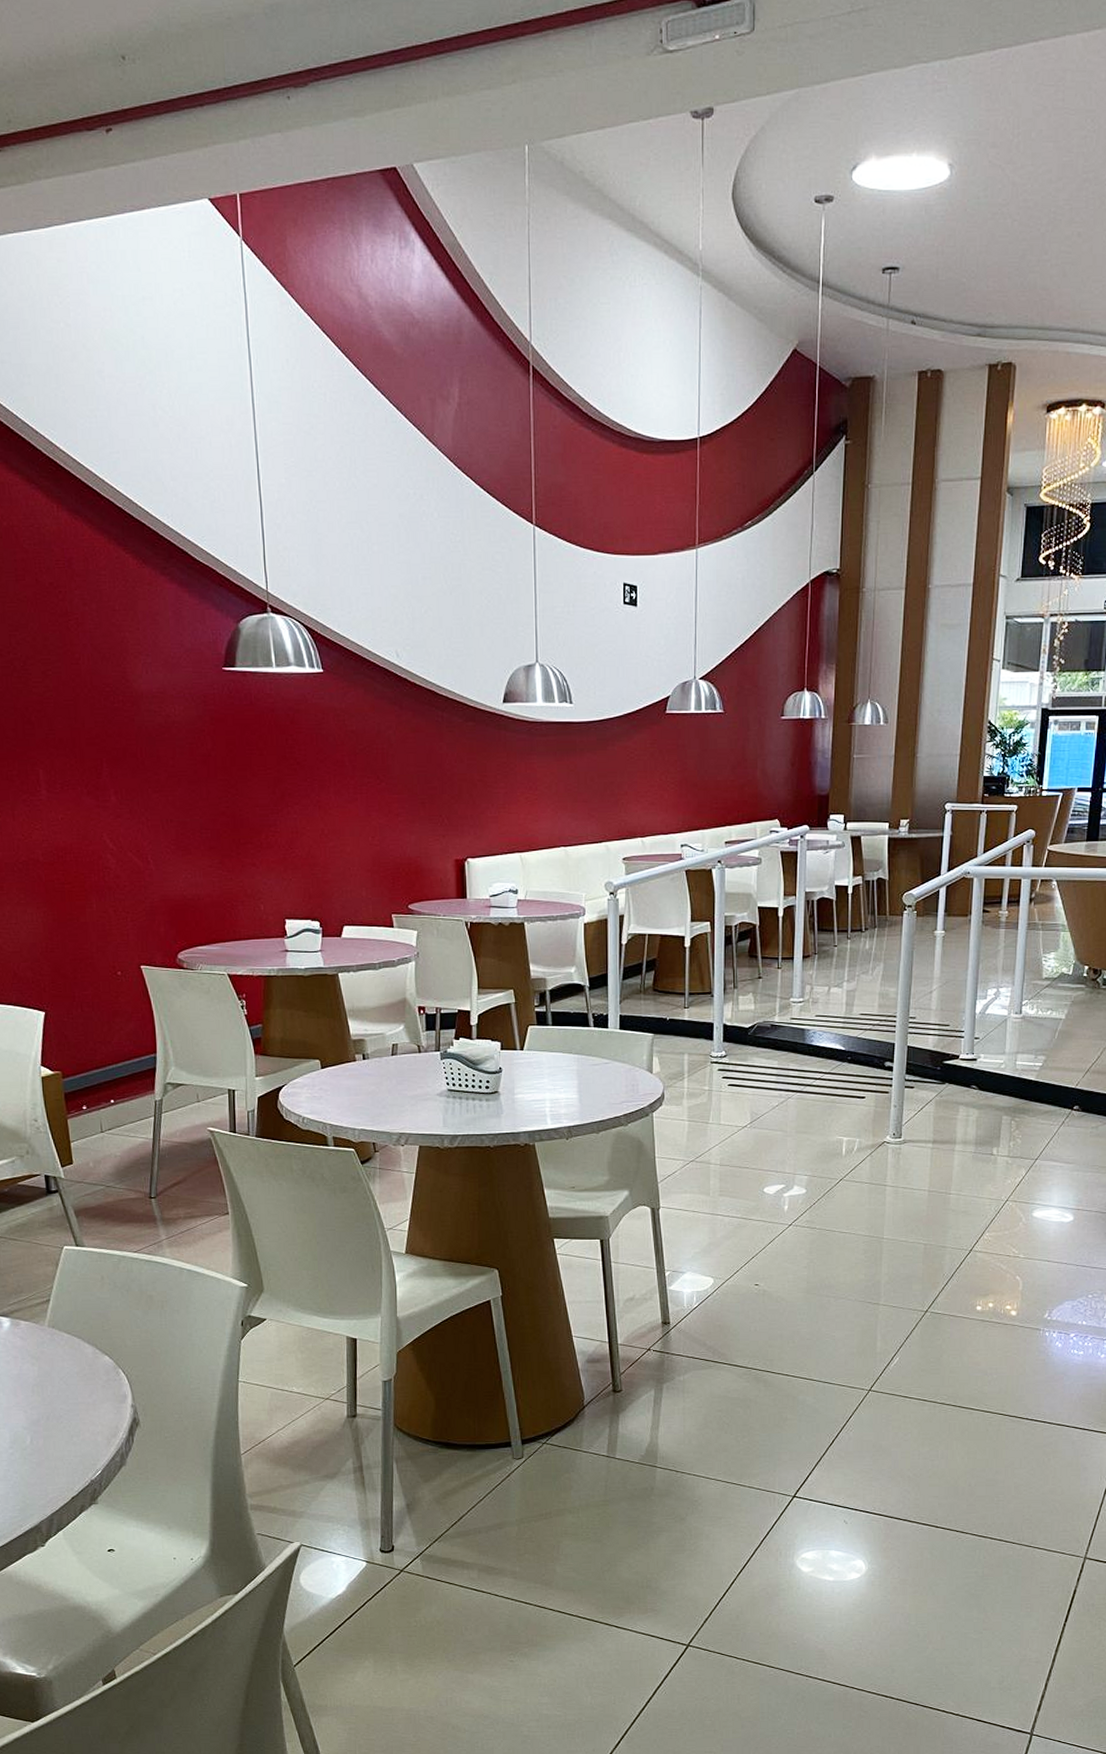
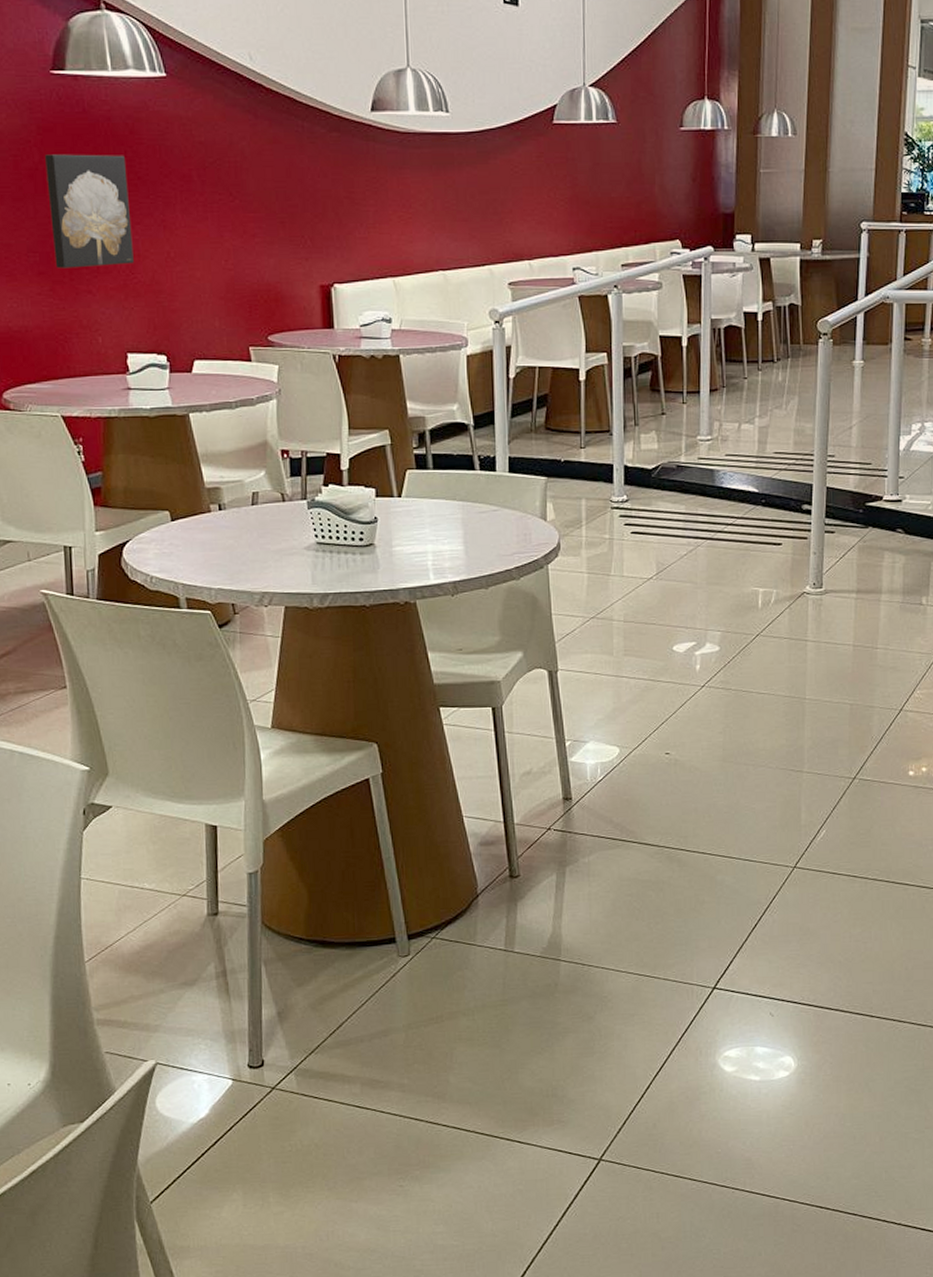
wall art: none [217,742,292,844] -> present [45,154,134,269]

